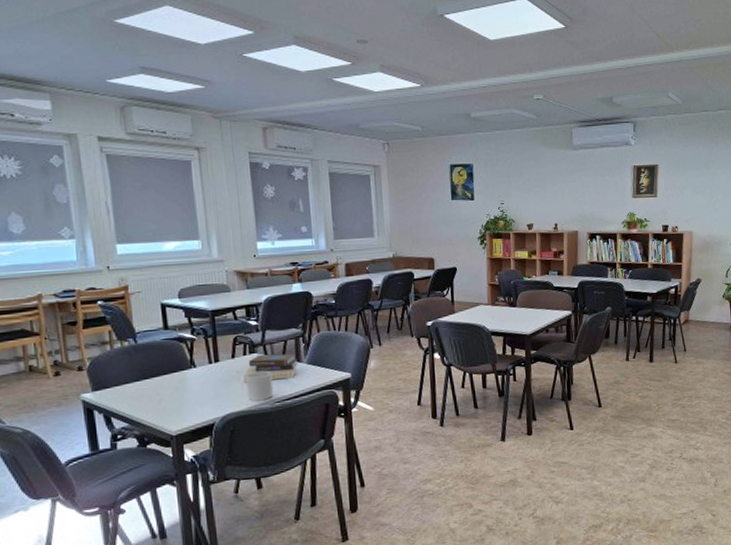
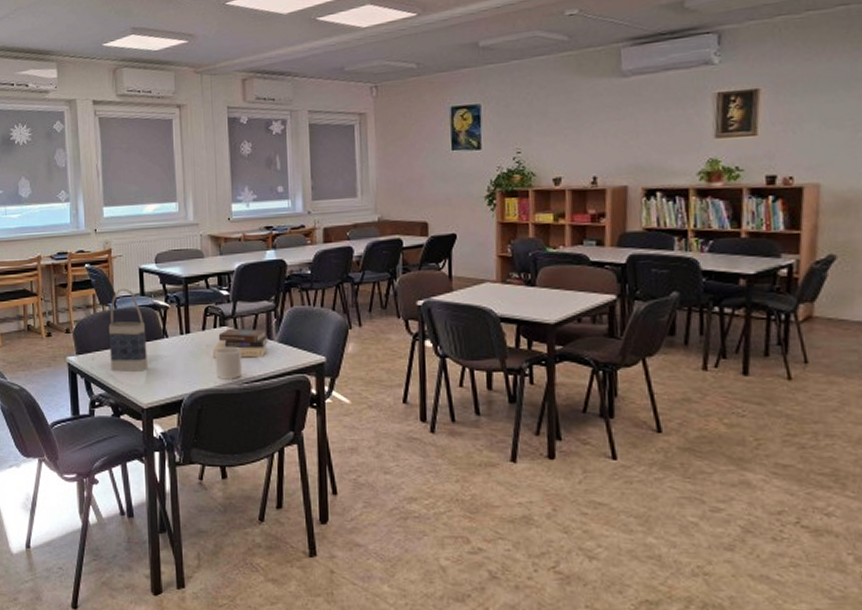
bag: none [128,323,176,404] -> present [108,288,149,372]

